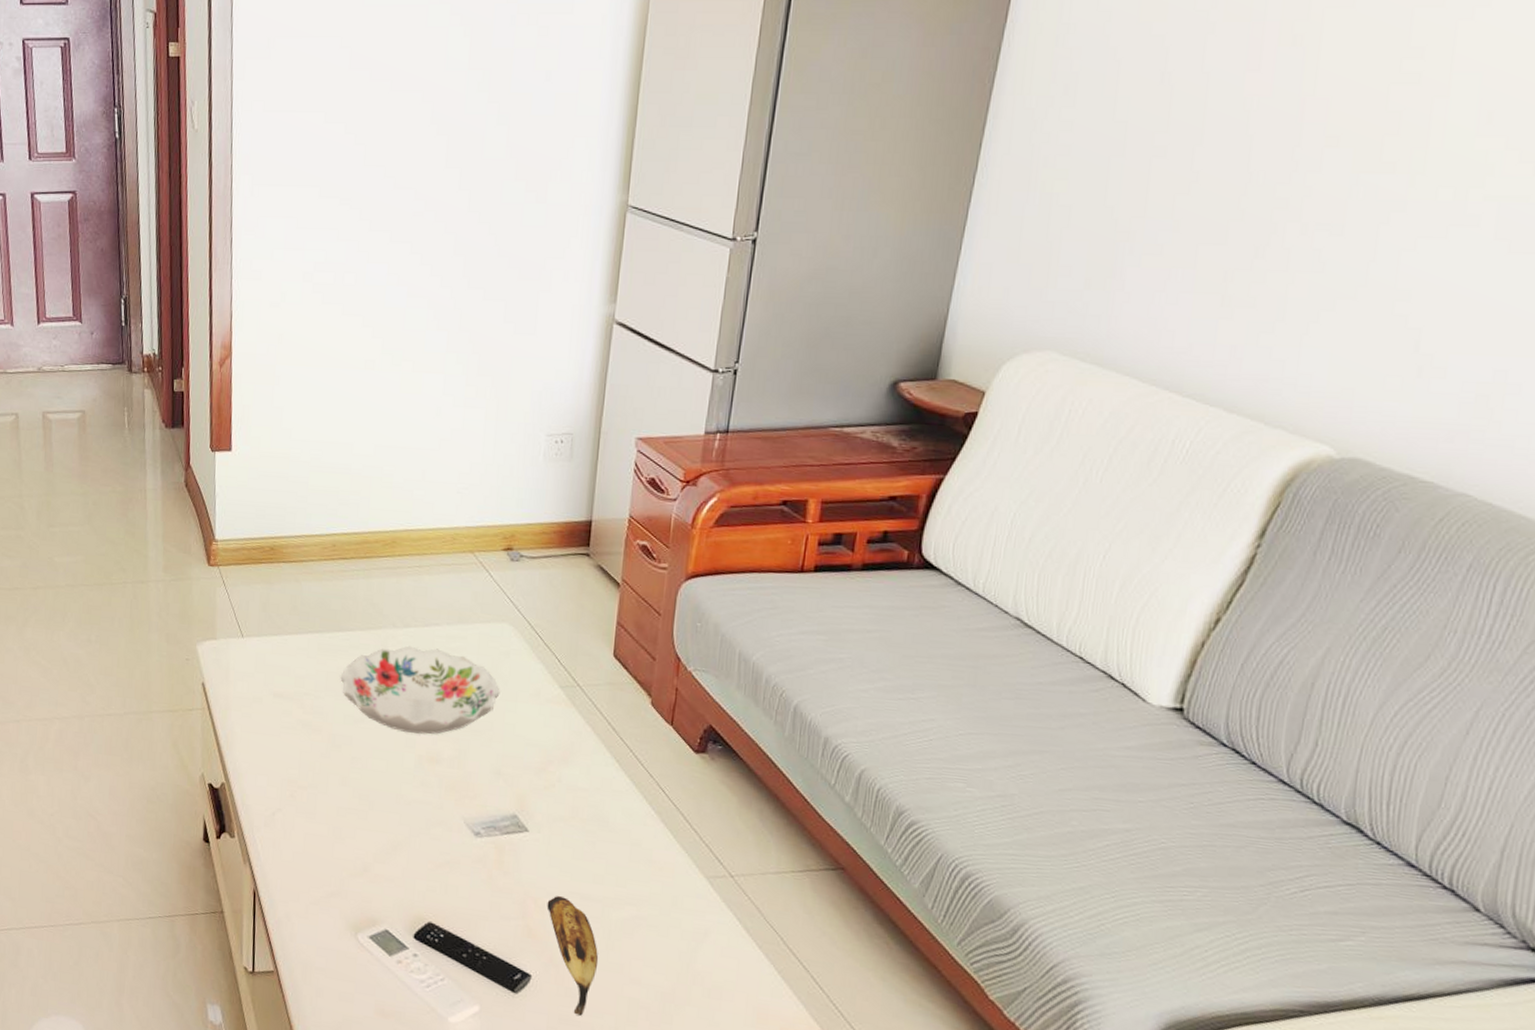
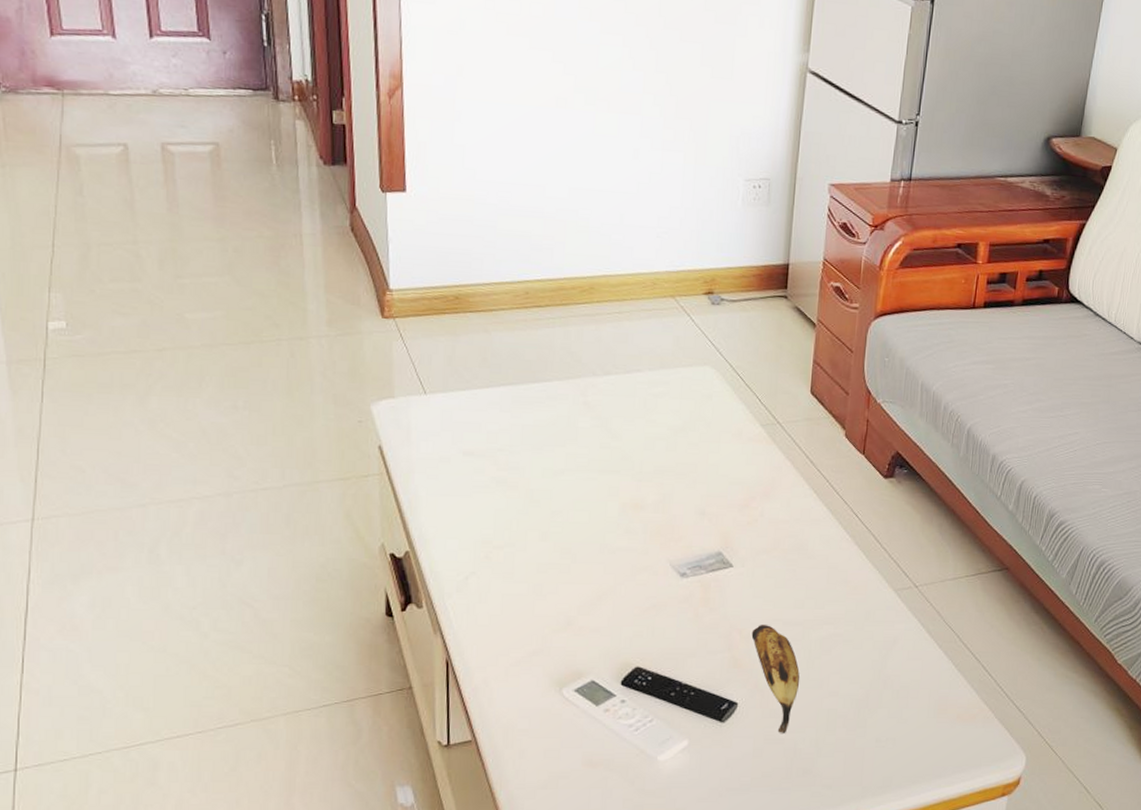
decorative bowl: present [340,647,500,734] -> none [537,395,703,482]

